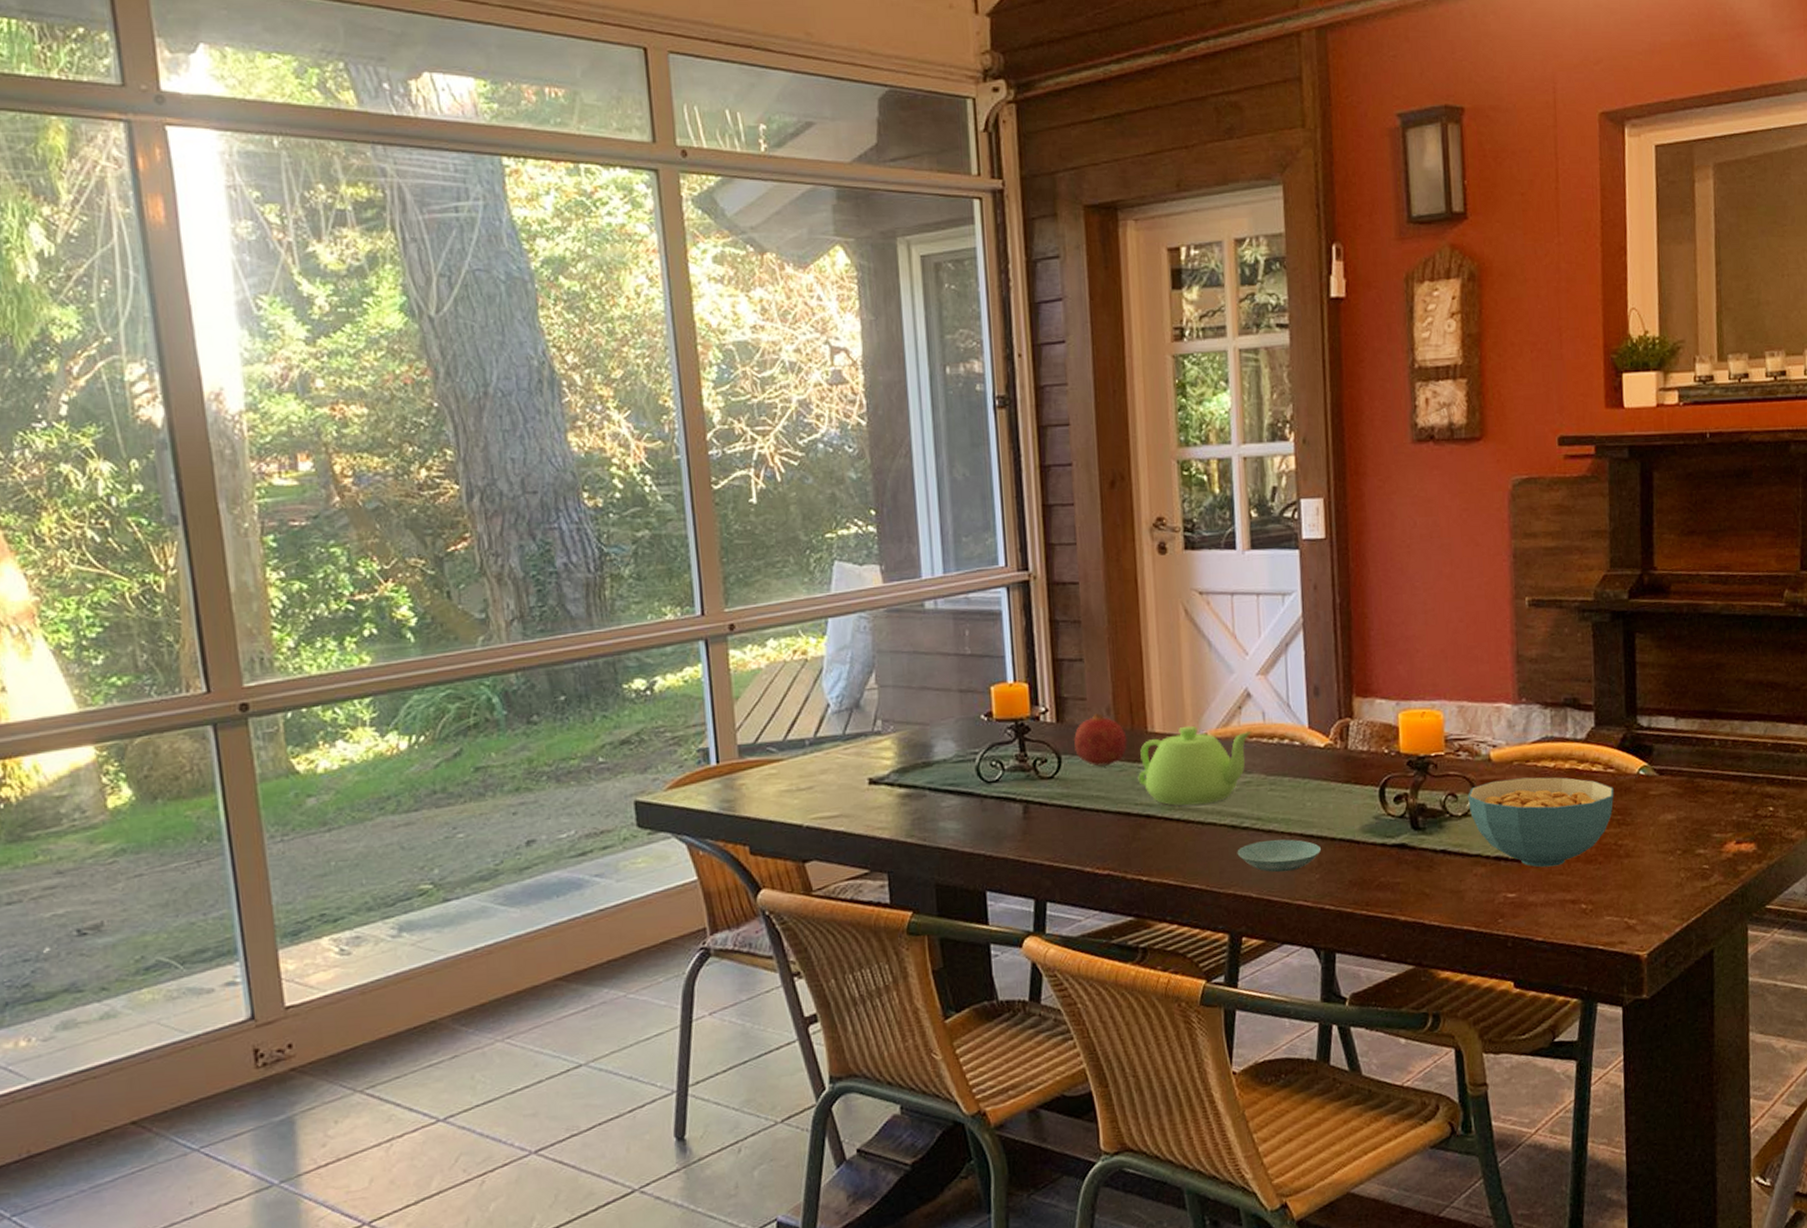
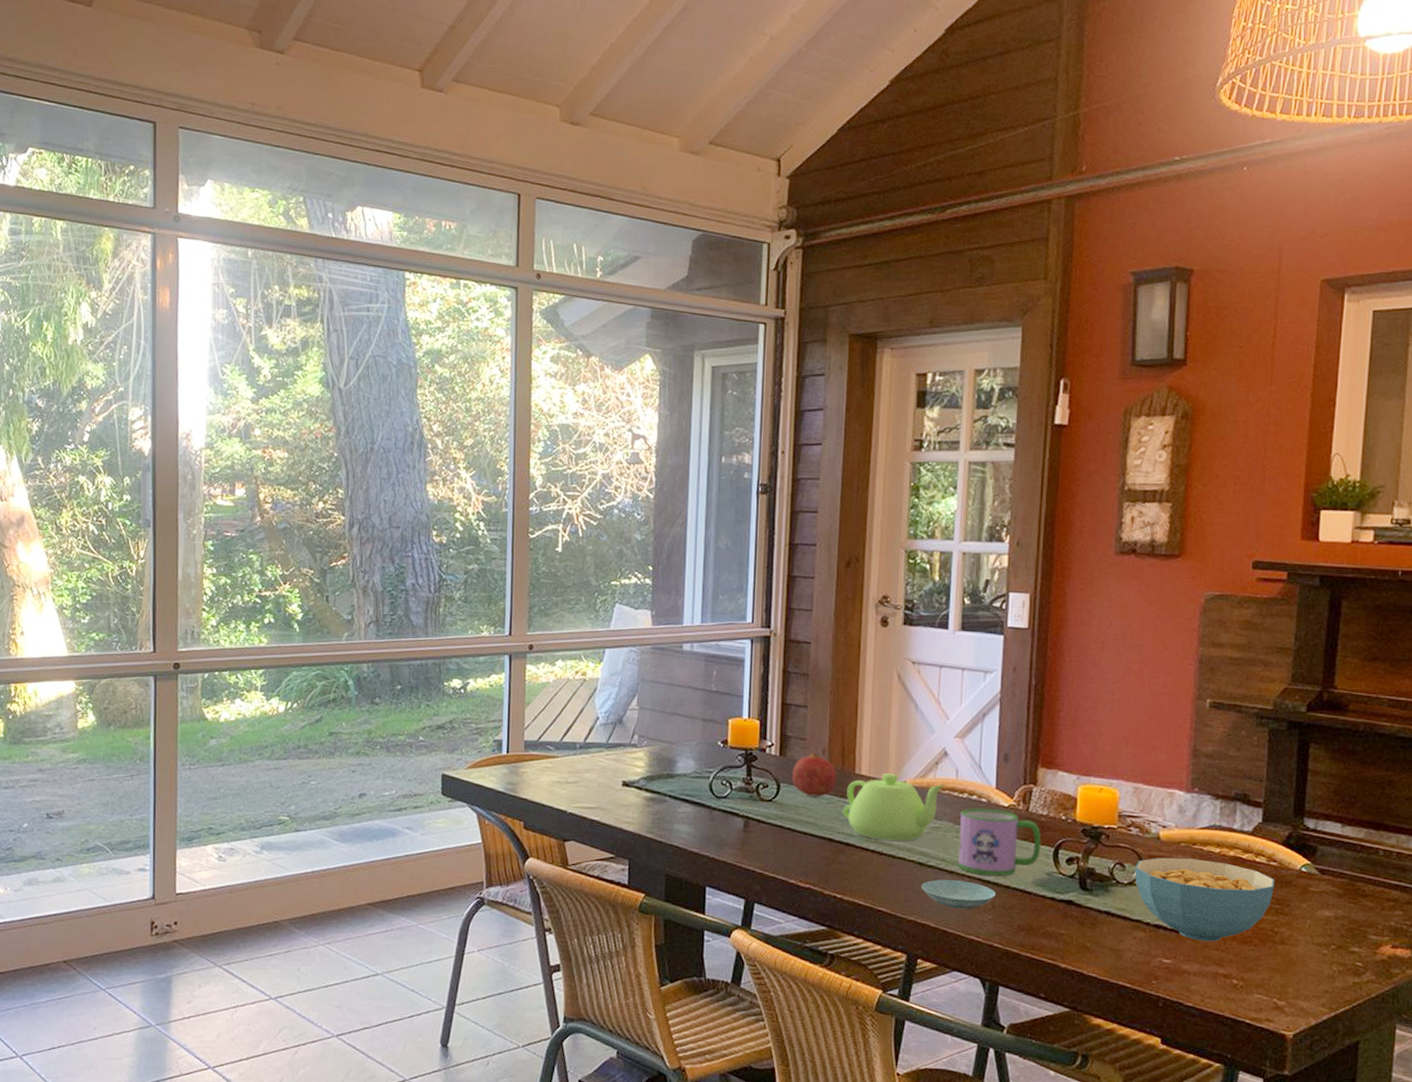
mug: none [1272,751,1366,829] -> present [957,808,1041,876]

